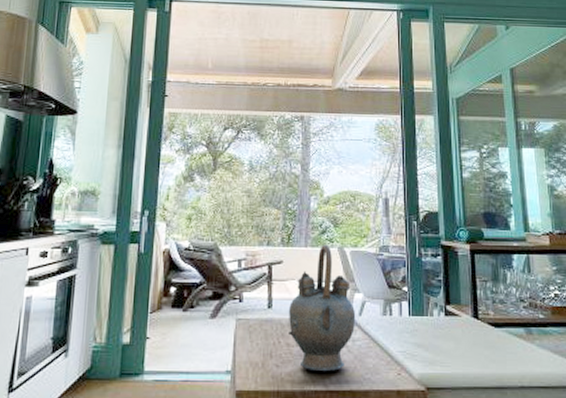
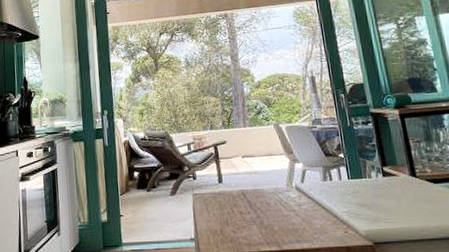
teapot: present [288,244,356,372] -> none [237,123,300,235]

